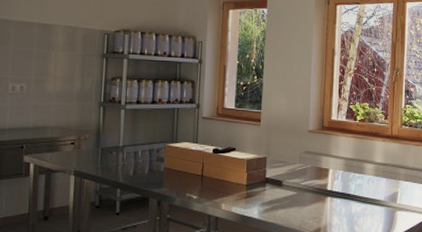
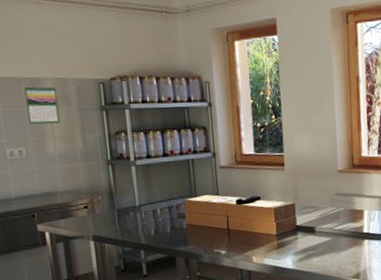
calendar: none [34,30,66,66] -> present [24,85,61,125]

